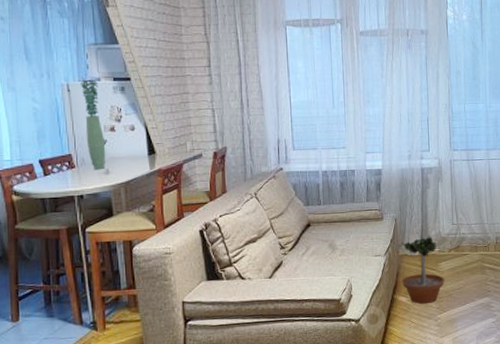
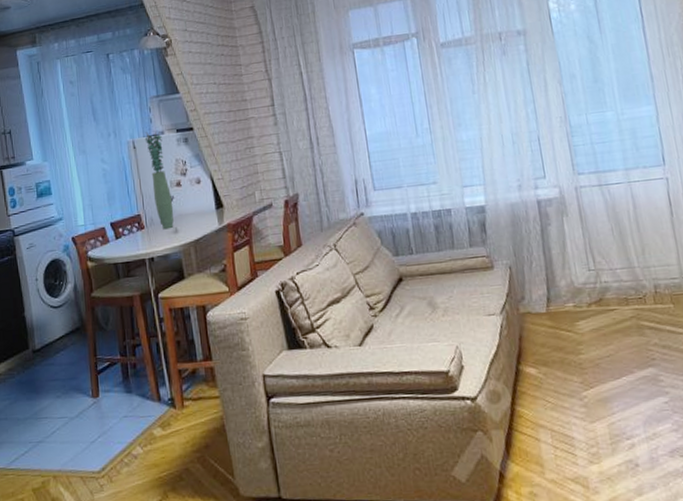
potted tree: present [401,230,445,304] -> none [524,279,588,377]

